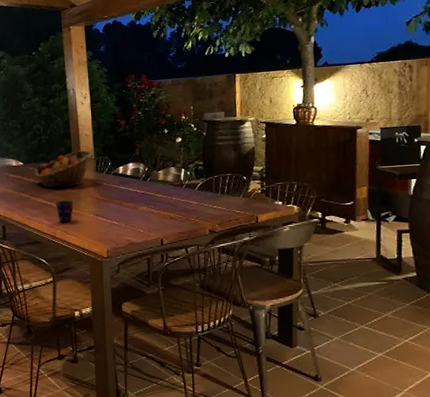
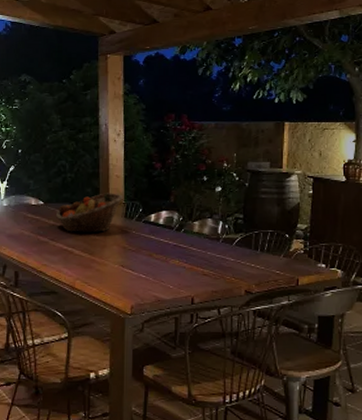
cup: present [55,200,74,223] -> none [76,247,97,272]

